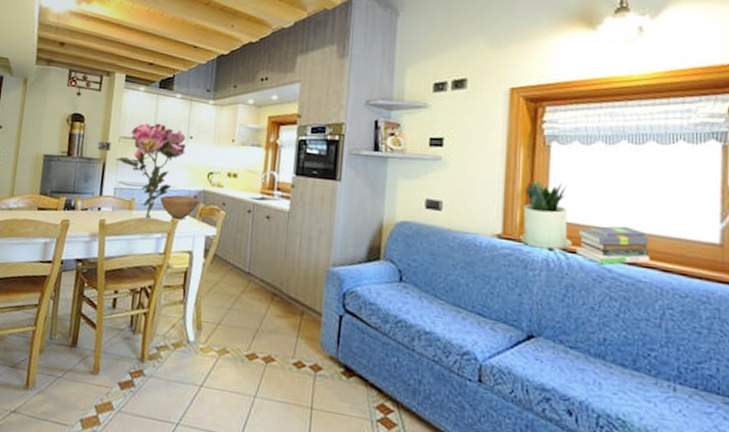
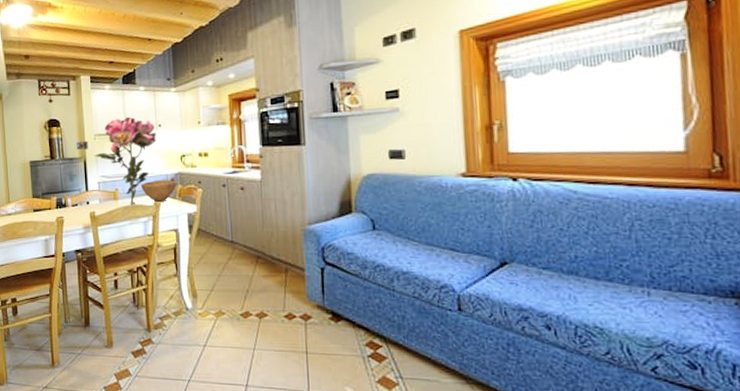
planter: present [520,180,573,250] -> none [484,116,537,181]
books: present [576,226,650,265] -> none [540,148,615,188]

